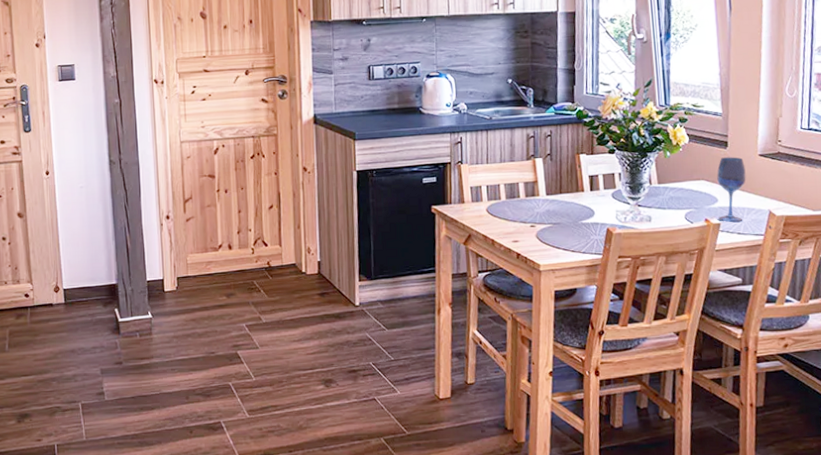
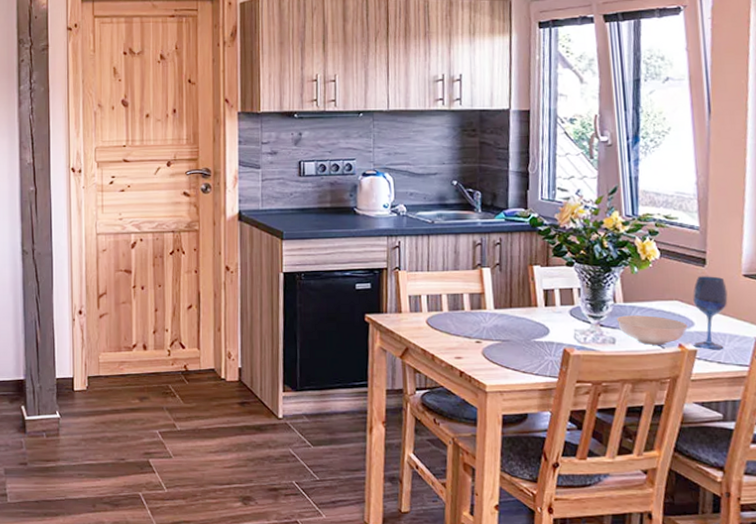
bowl: none [652,194,713,221] -> present [616,315,688,345]

